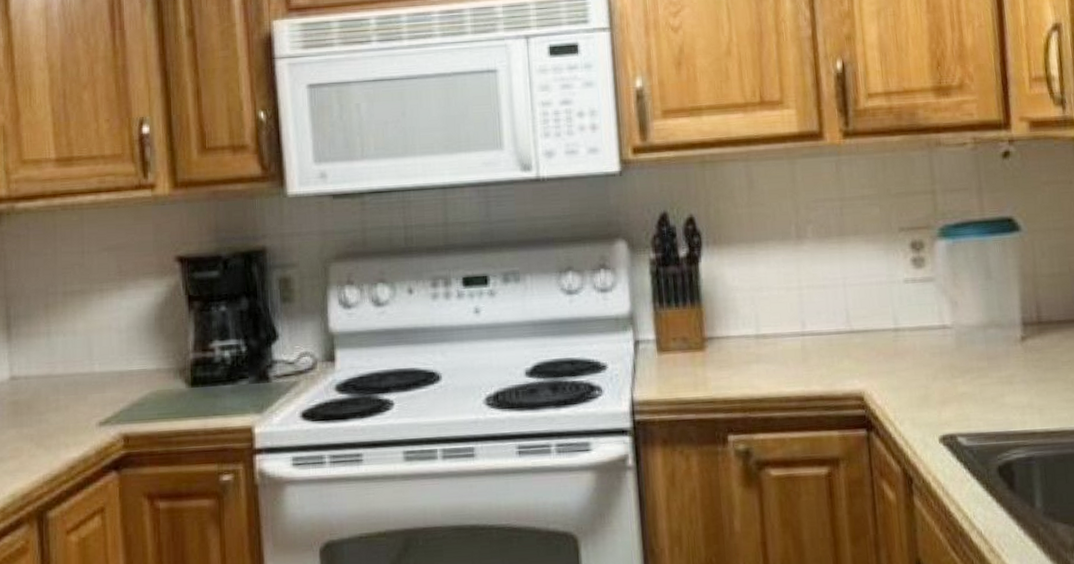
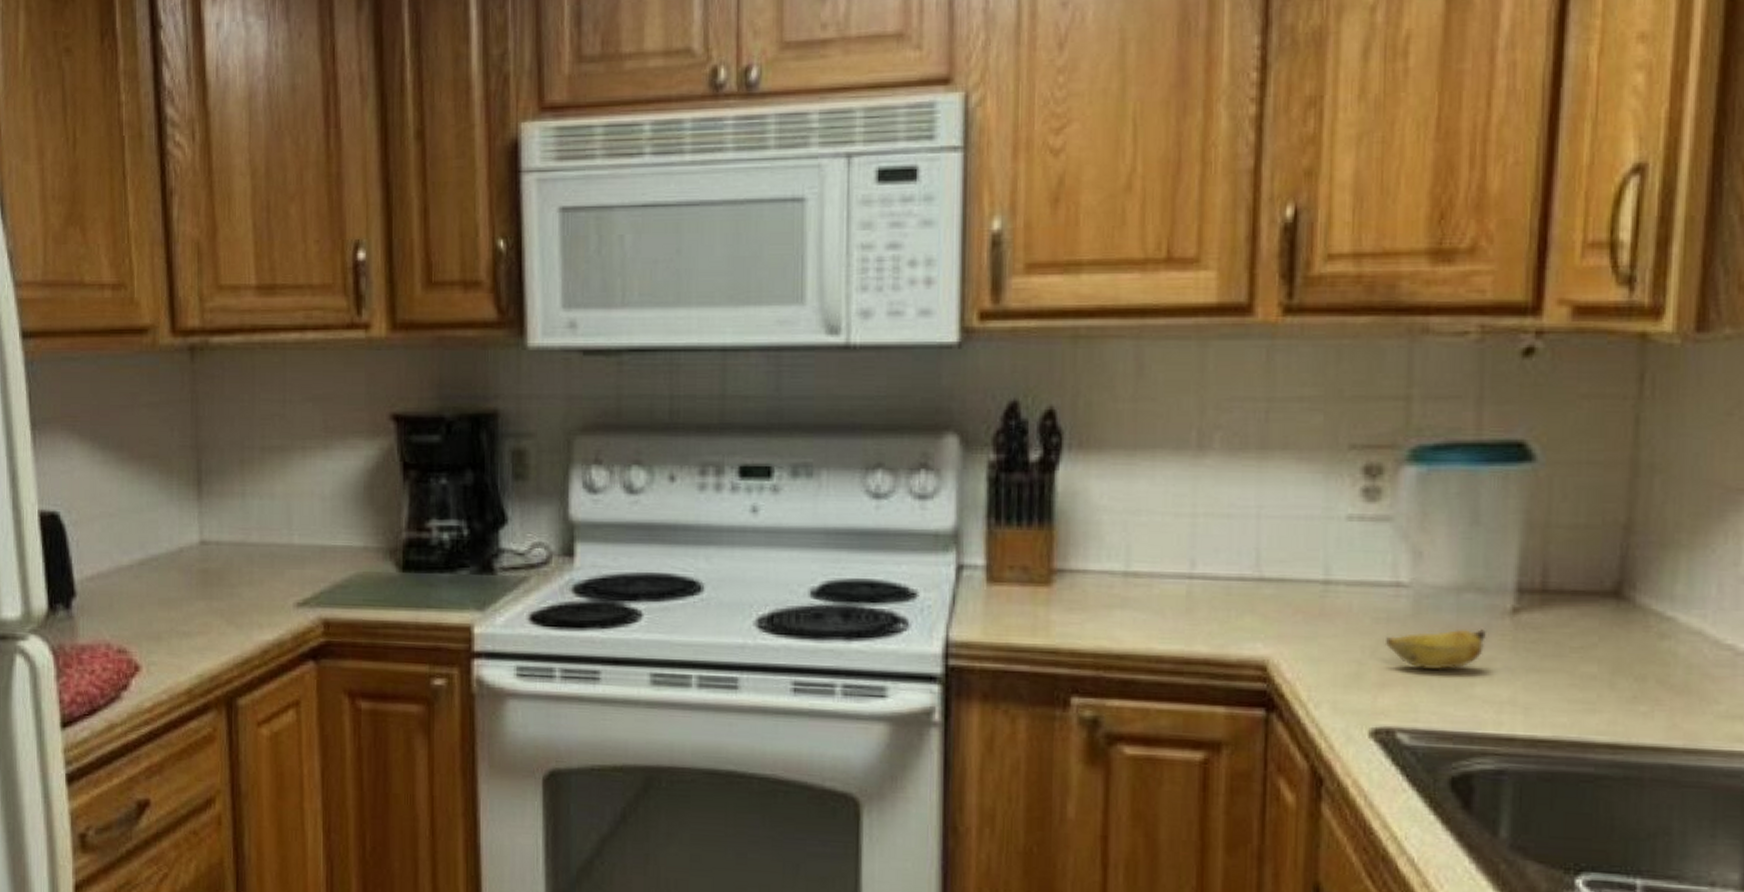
banana: none [941,354,1007,388] -> present [1384,629,1486,671]

